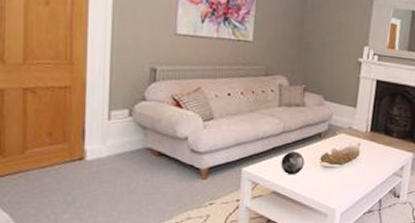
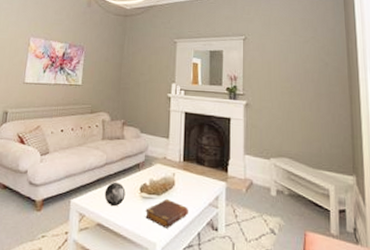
book: none [325,168,372,196] -> present [145,198,188,228]

